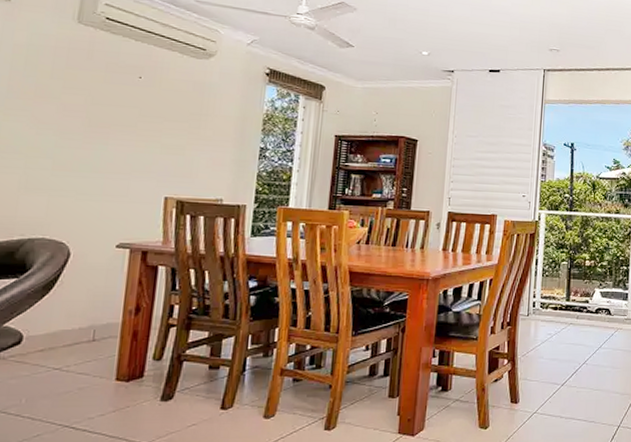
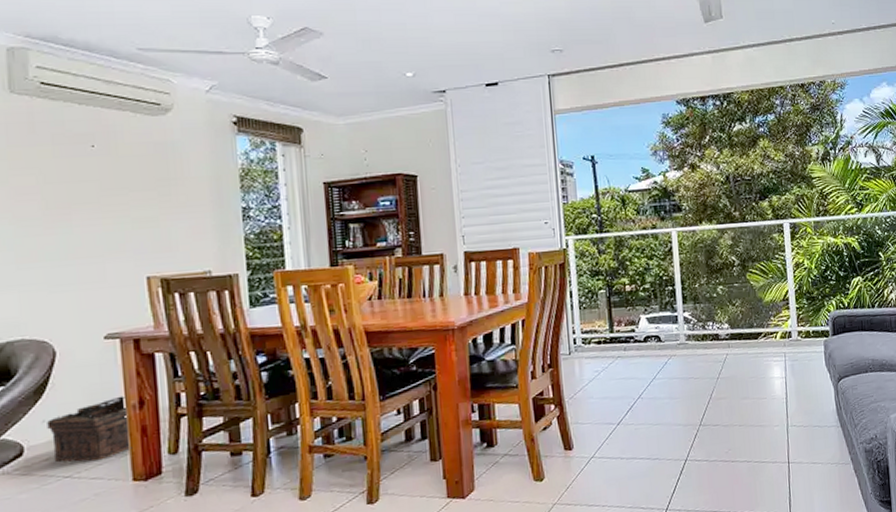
basket: none [44,301,124,358] -> present [41,396,133,463]

